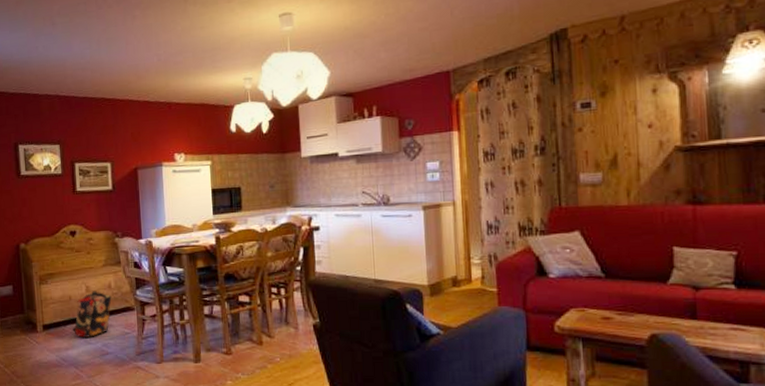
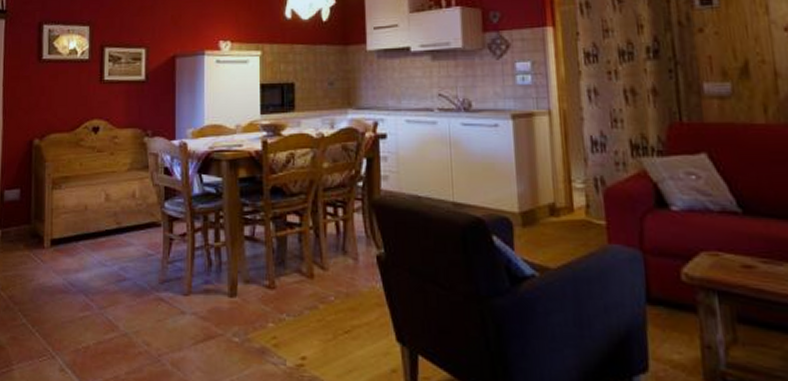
backpack: present [72,290,112,339] -> none [85,199,135,259]

